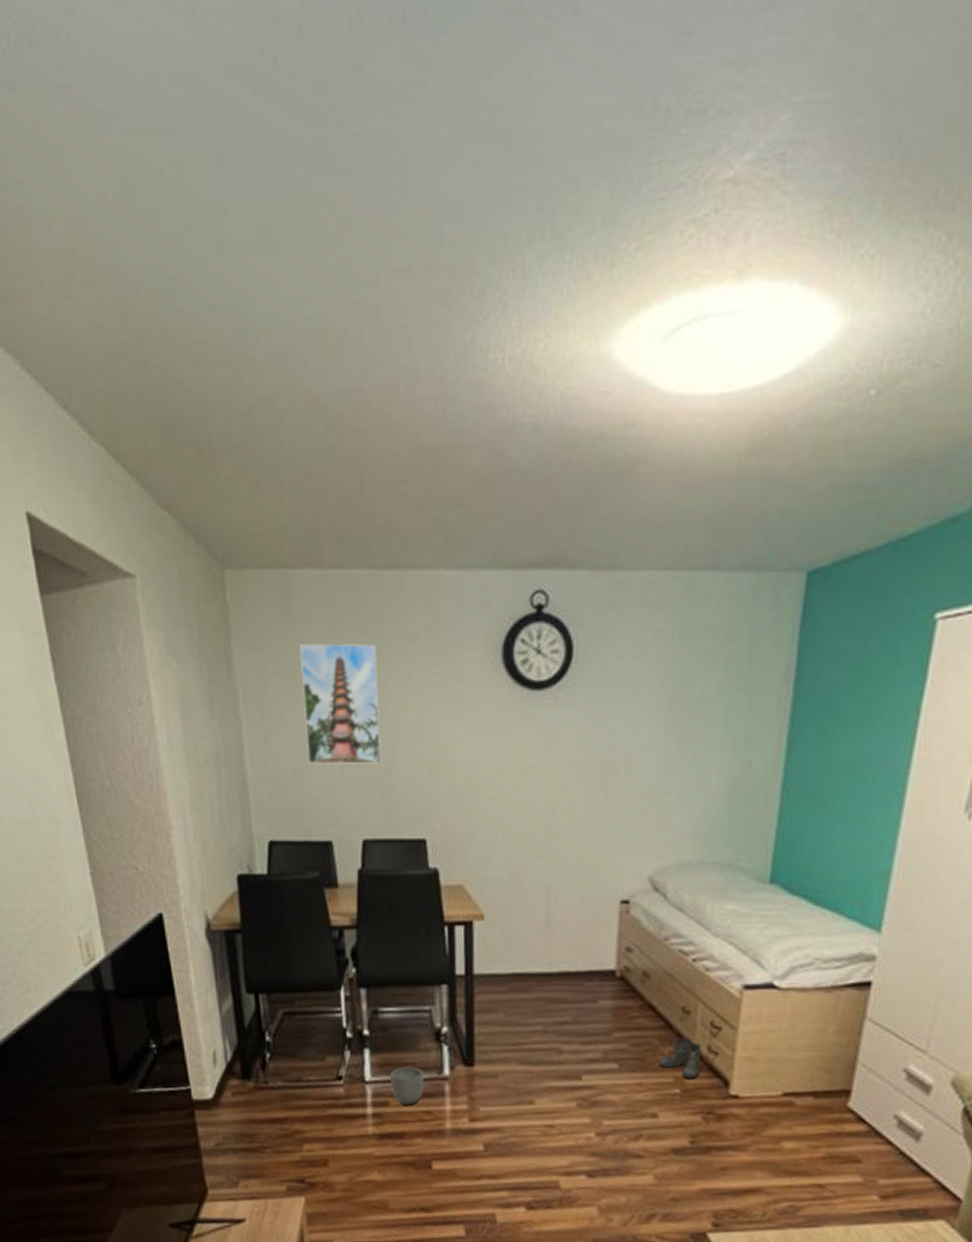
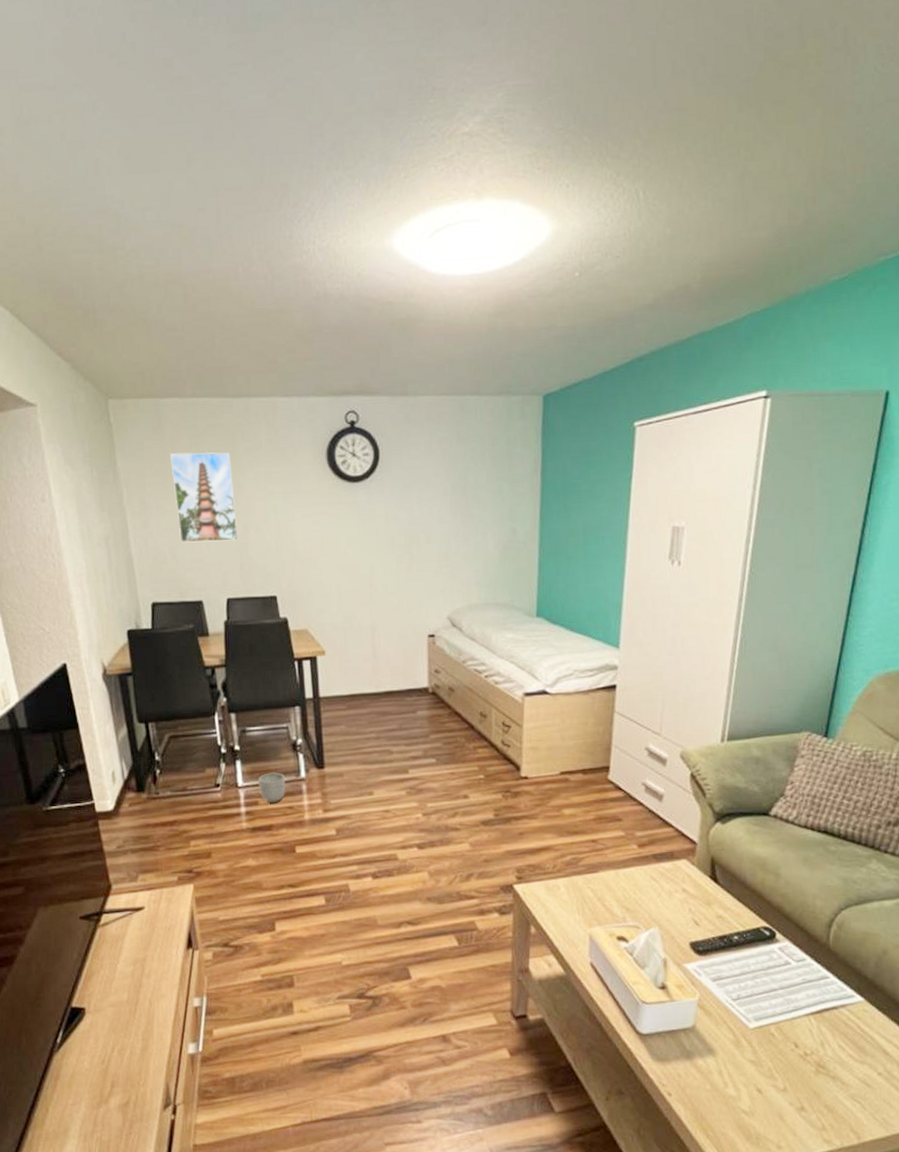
boots: present [659,1038,704,1079] -> none [466,736,500,767]

